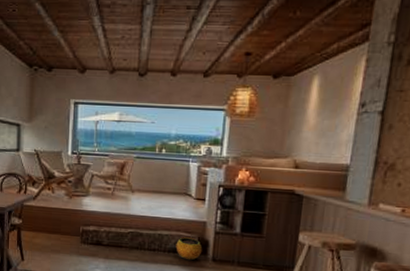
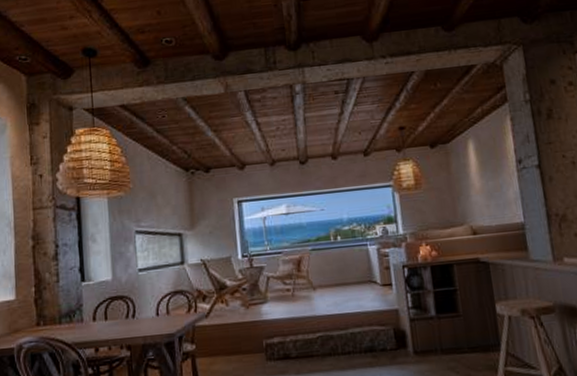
clay pot: present [175,237,203,261] -> none [371,330,401,359]

